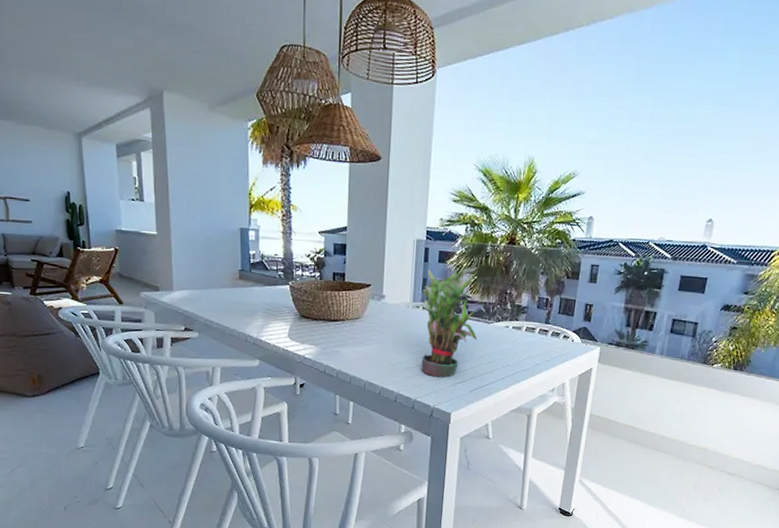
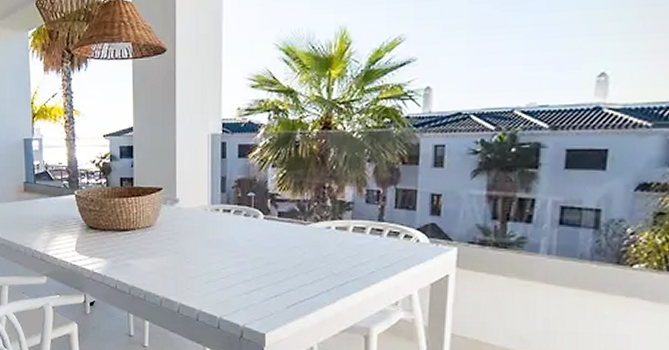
potted plant: present [421,267,478,377] -> none [222,159,292,291]

